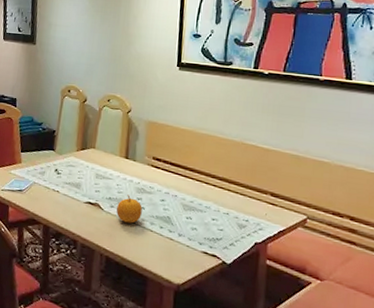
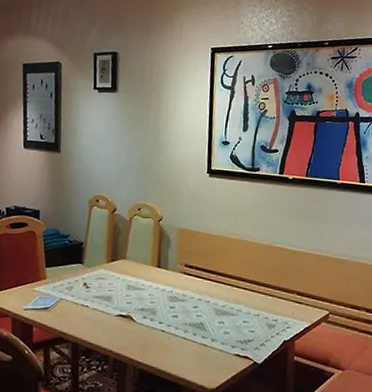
fruit: present [116,195,143,224] -> none [149,304,176,333]

